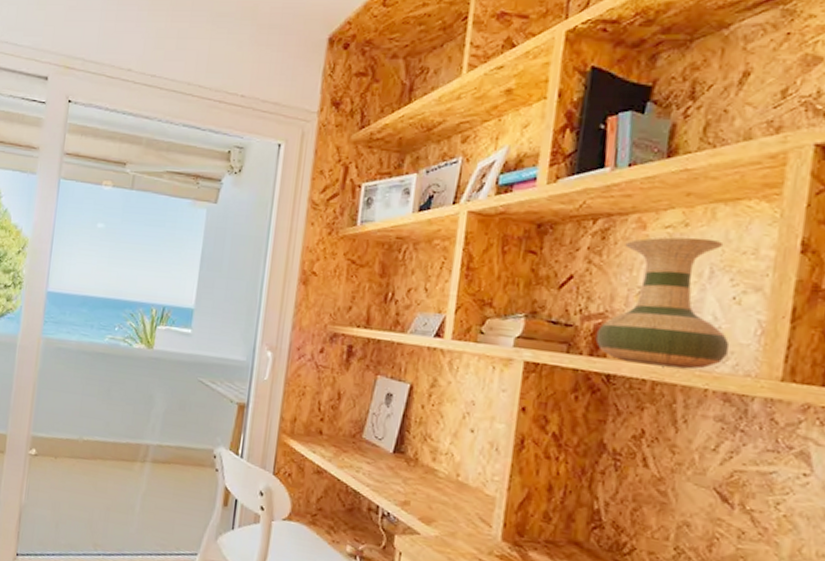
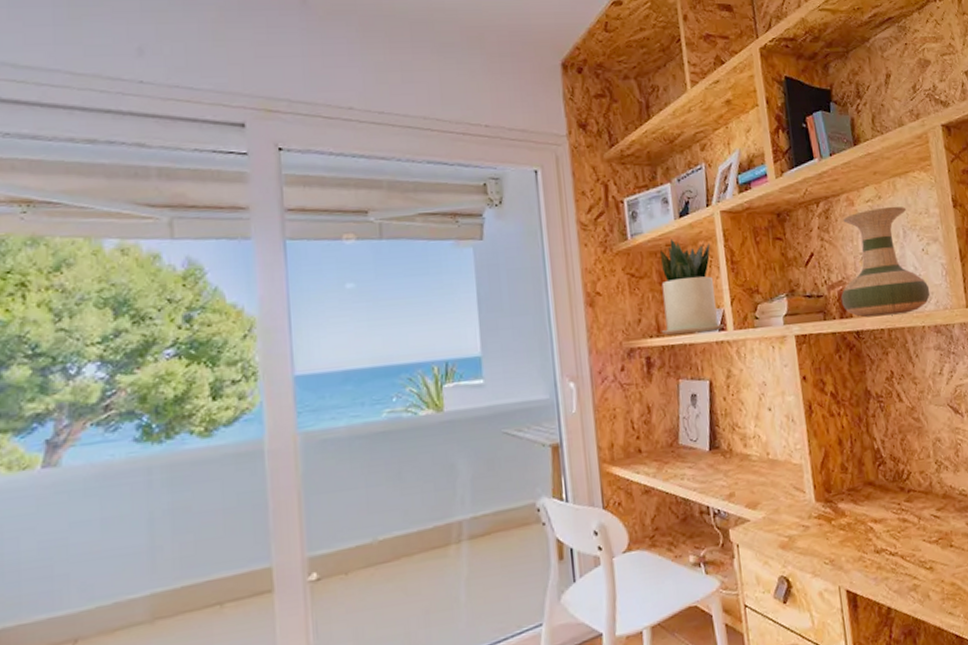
planter: none [370,232,446,336] -> present [660,239,724,336]

